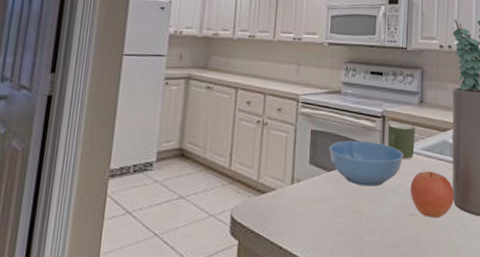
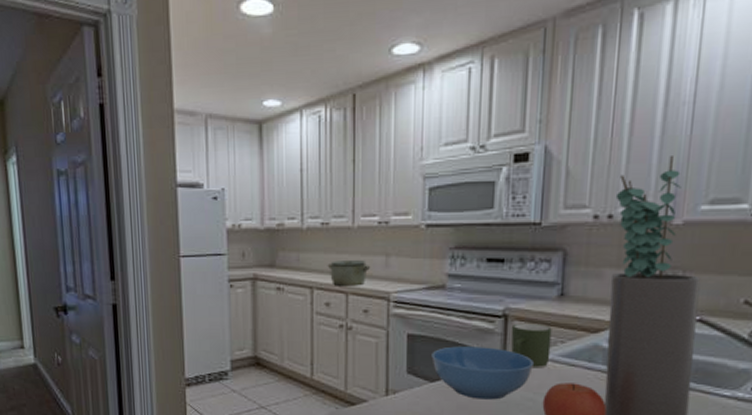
cooking pot: none [251,66,286,88] -> present [327,260,371,286]

